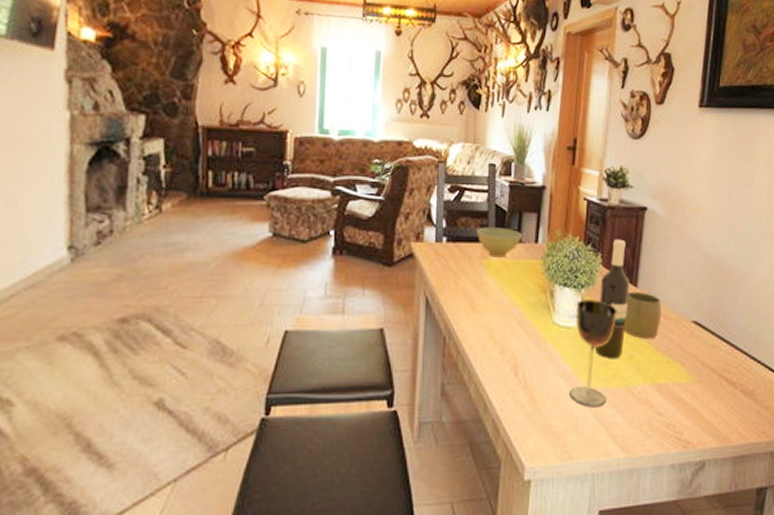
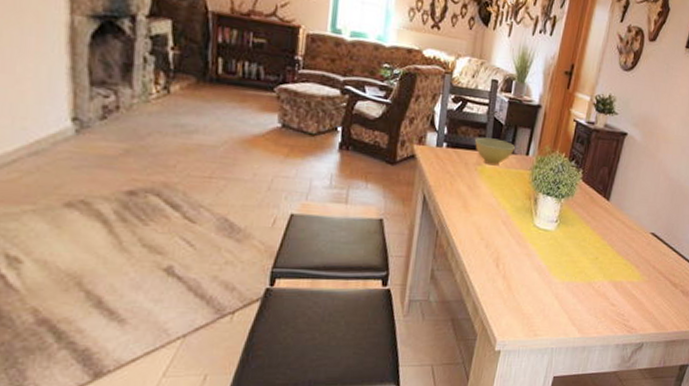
wineglass: present [570,300,617,406] -> none [541,208,590,296]
wine bottle: present [594,239,630,358] -> none [566,158,605,258]
mug: present [623,291,662,339] -> none [593,204,628,245]

